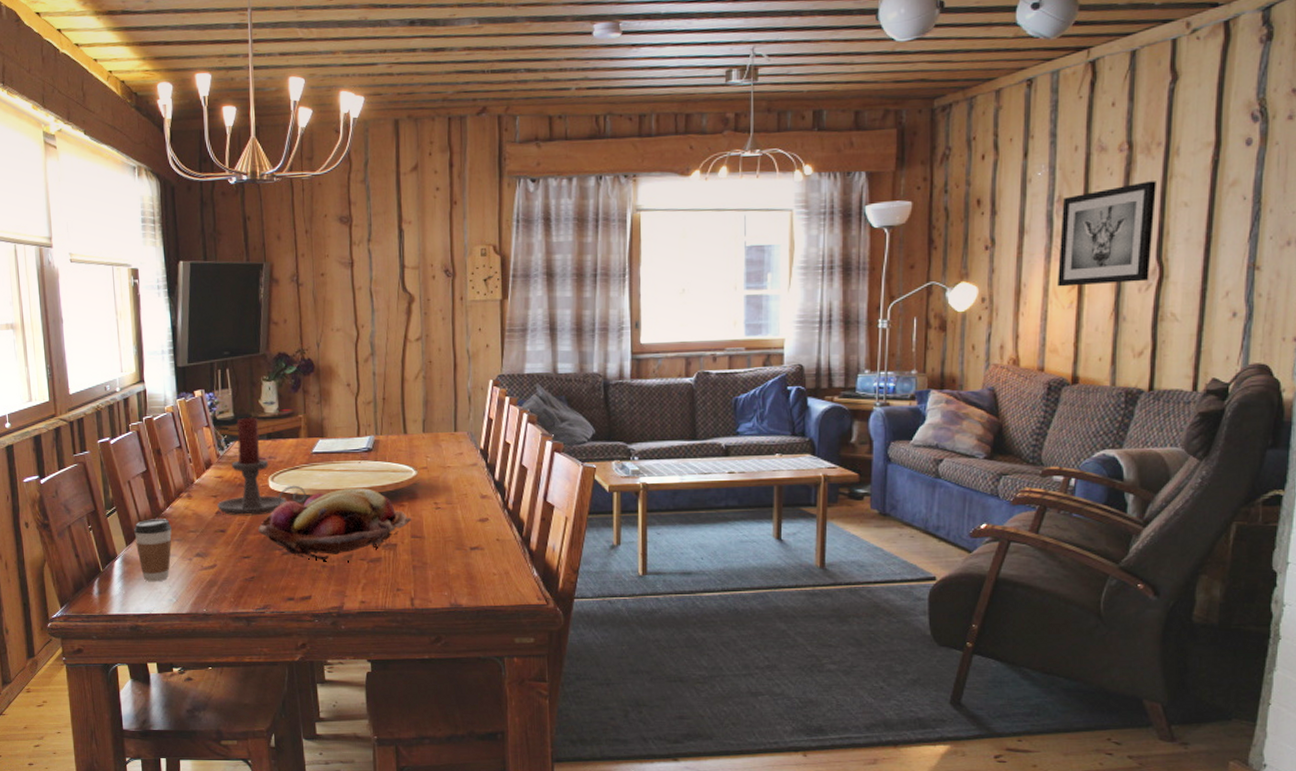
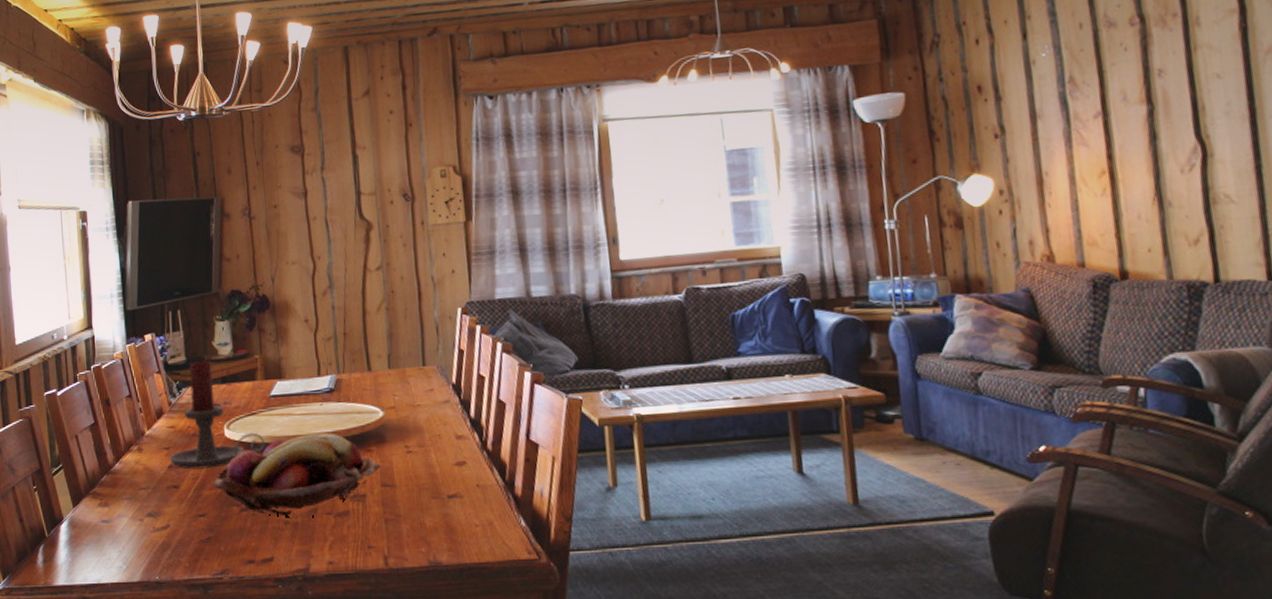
coffee cup: present [134,519,173,582] -> none [81,475,122,547]
wall art: present [1058,181,1156,287] -> none [1075,53,1191,174]

